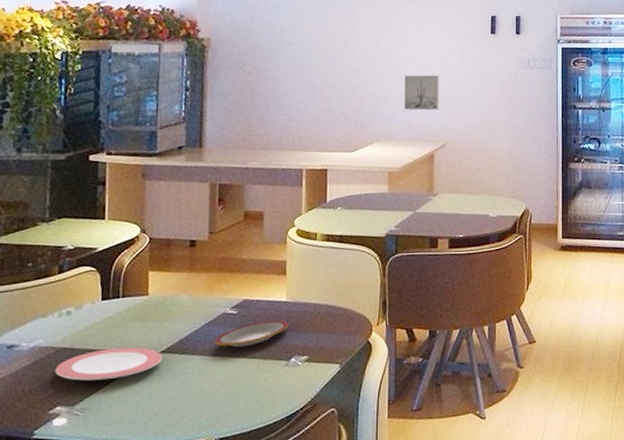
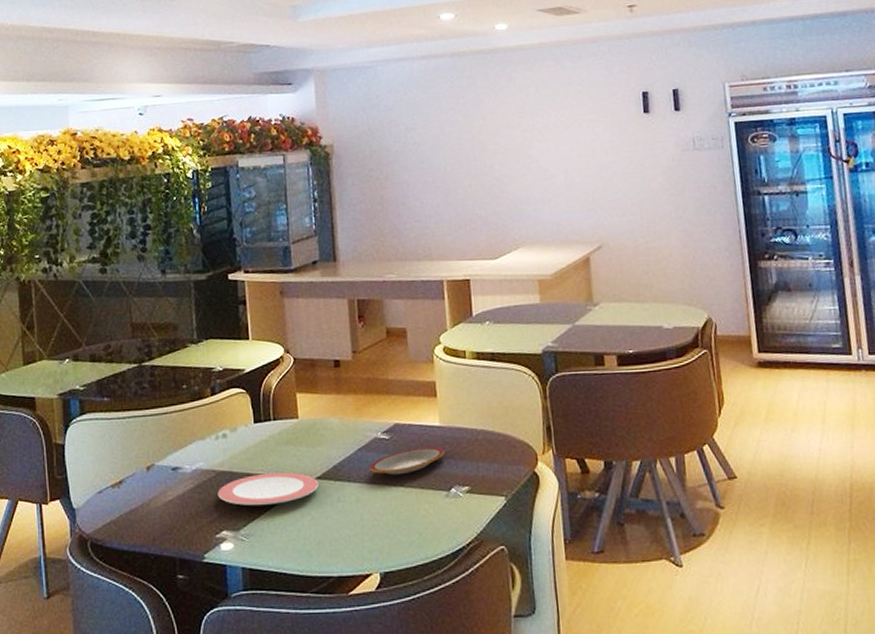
wall art: present [404,75,439,111] -> none [546,166,591,209]

